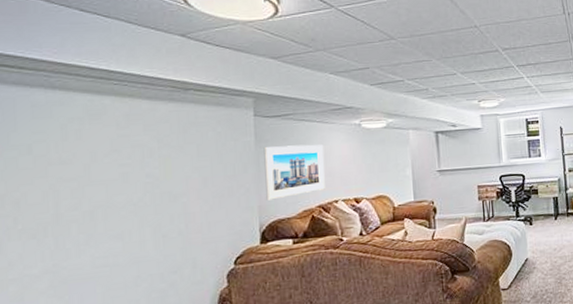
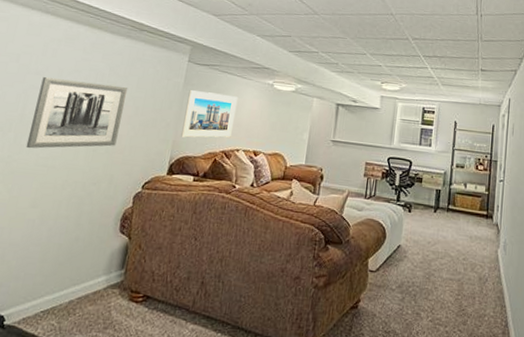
wall art: none [71,158,190,252] -> present [25,77,128,149]

